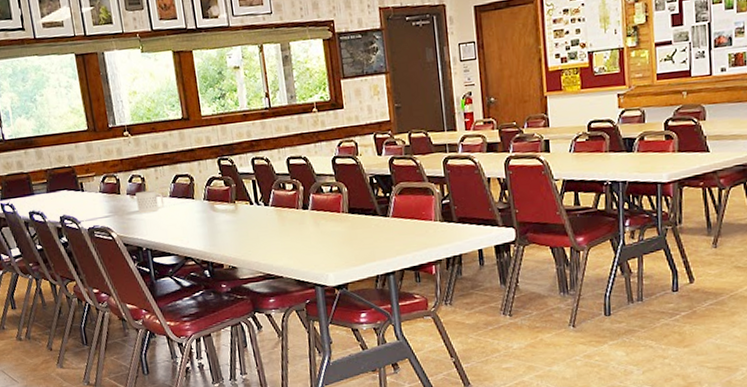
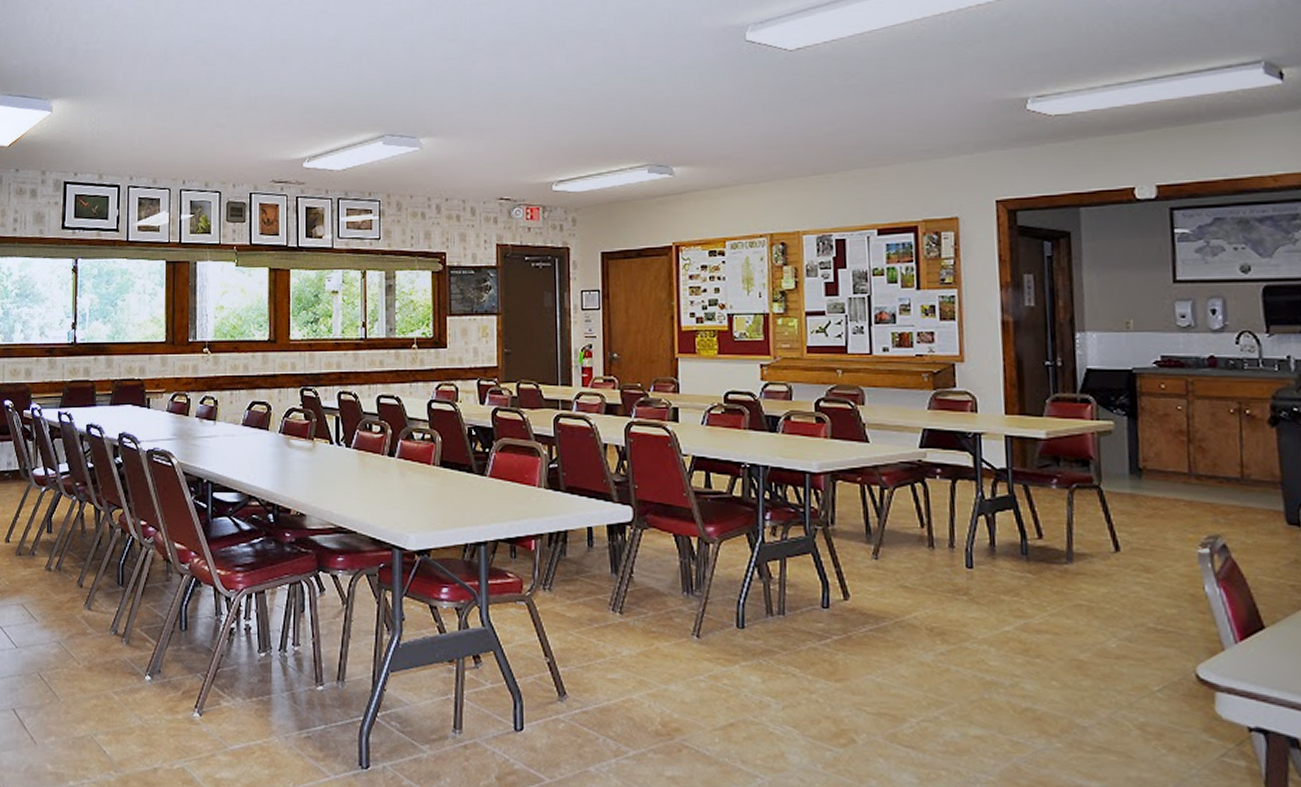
mug: present [135,190,165,214] -> none [205,415,235,441]

